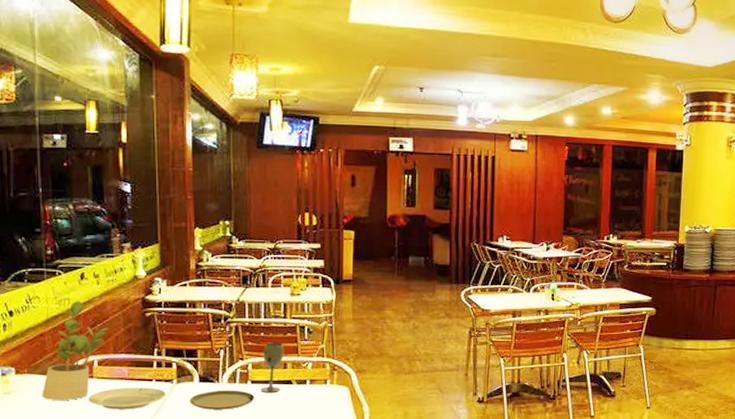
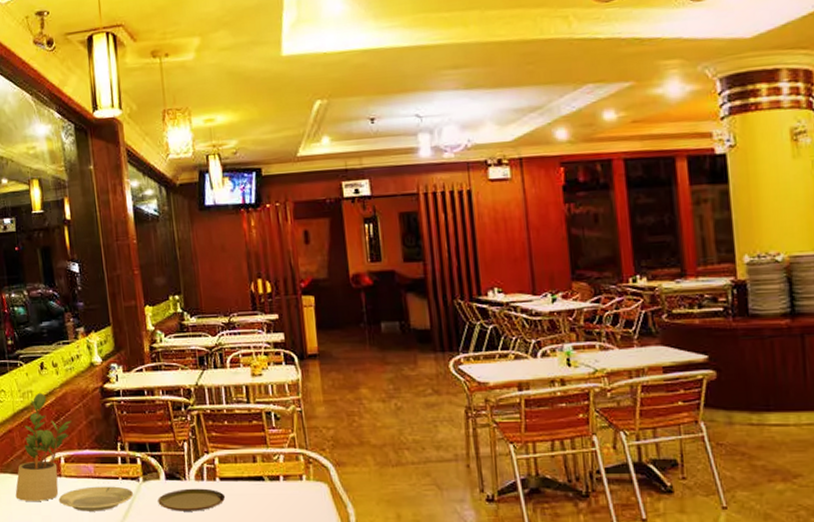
wine glass: present [260,342,284,392] -> none [228,431,252,491]

